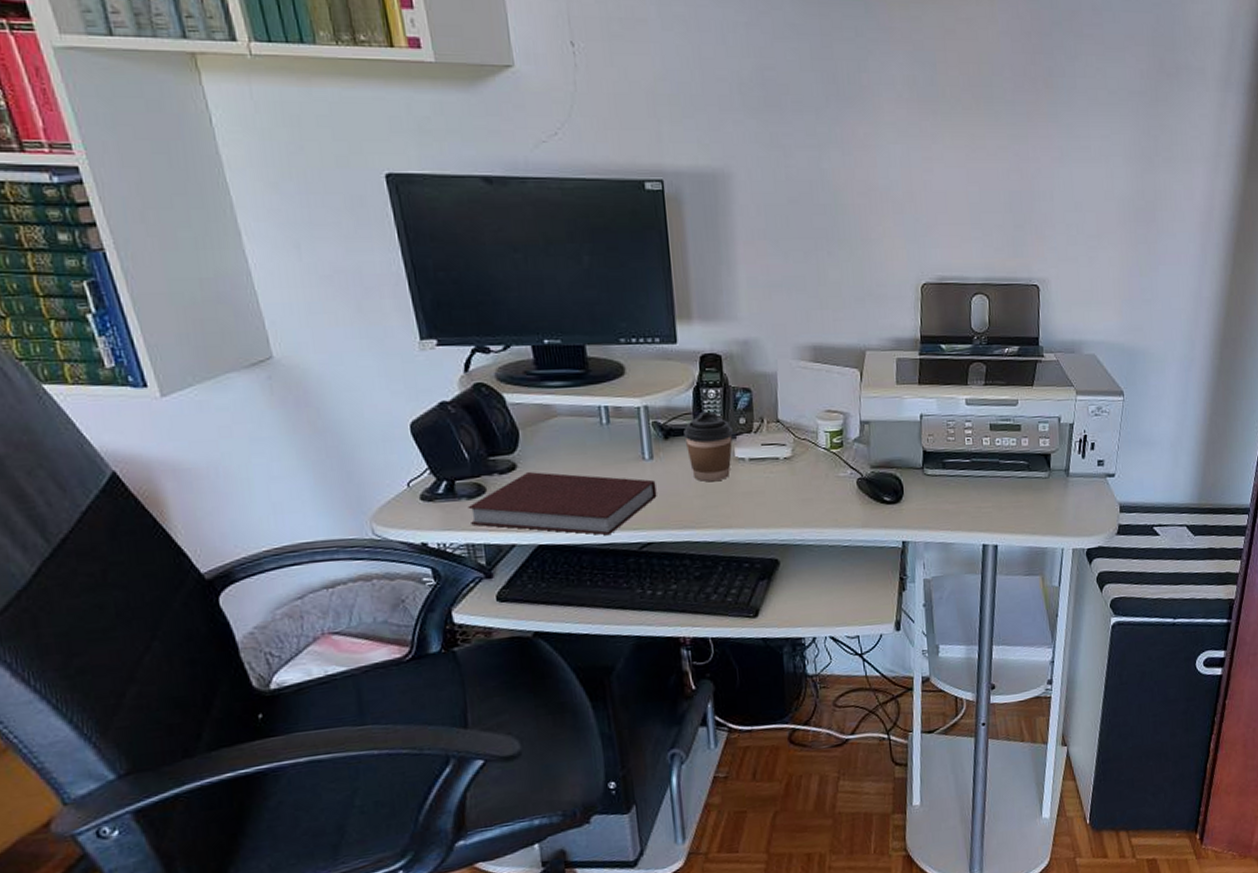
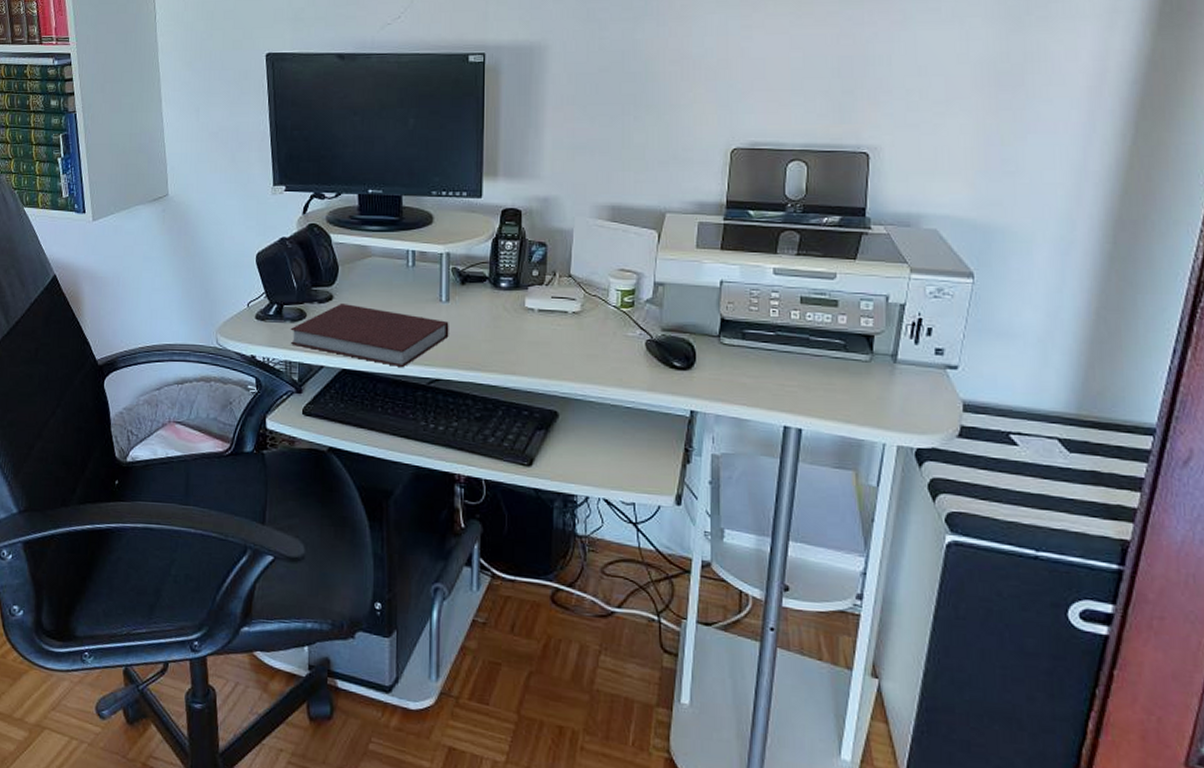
coffee cup: present [683,412,733,482] -> none [479,262,525,329]

